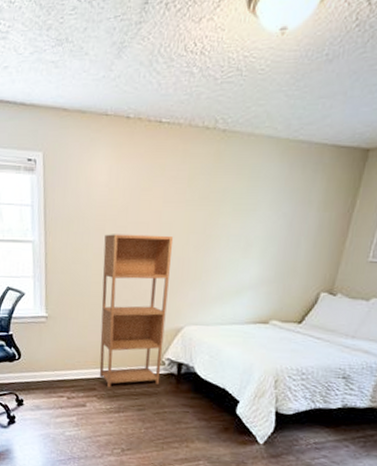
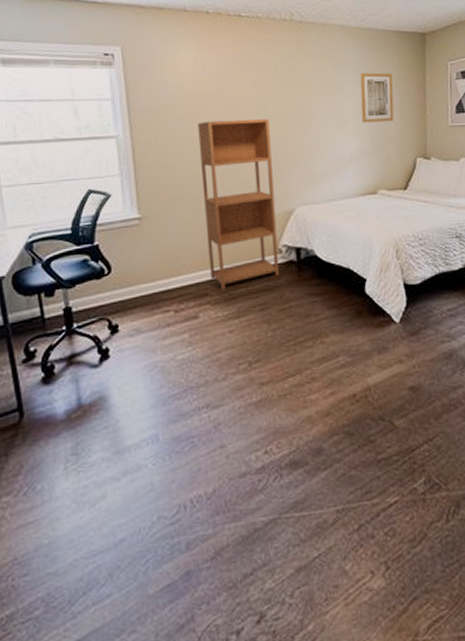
wall art: none [269,194,317,250] -> present [360,72,394,123]

